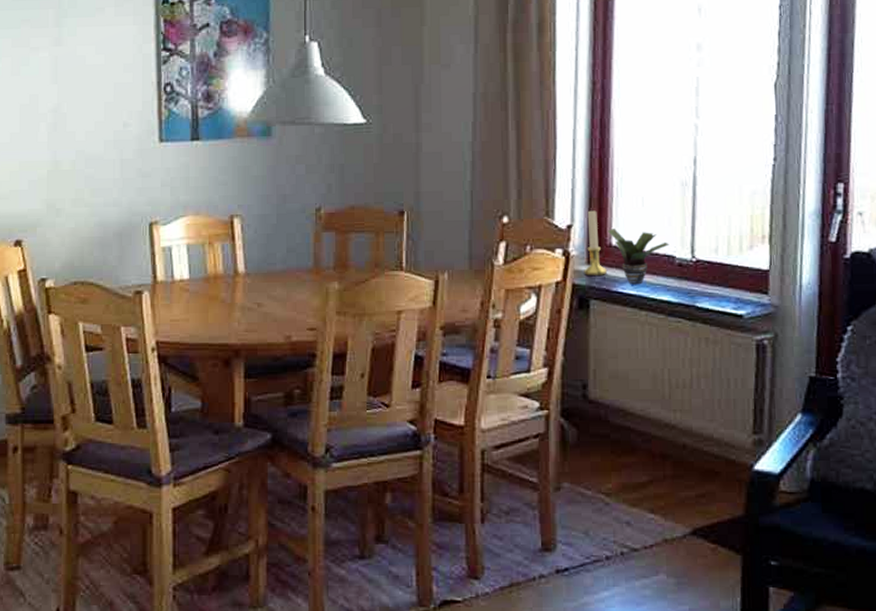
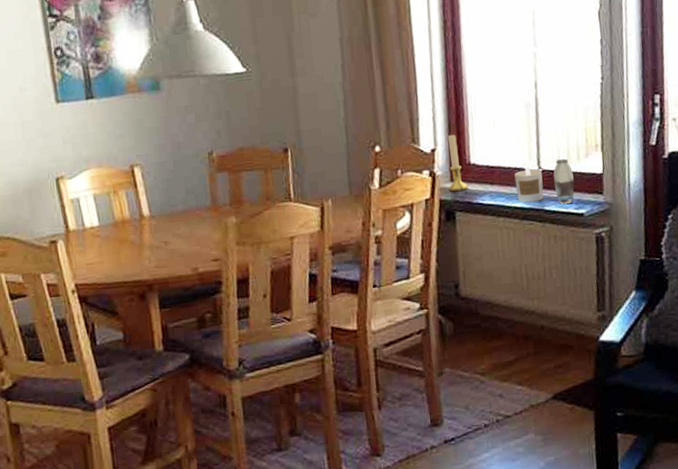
potted plant: present [608,229,669,285] -> none [466,149,519,196]
candle: none [662,255,697,297] -> present [514,167,544,204]
vase: none [709,249,734,303] -> present [553,159,575,205]

